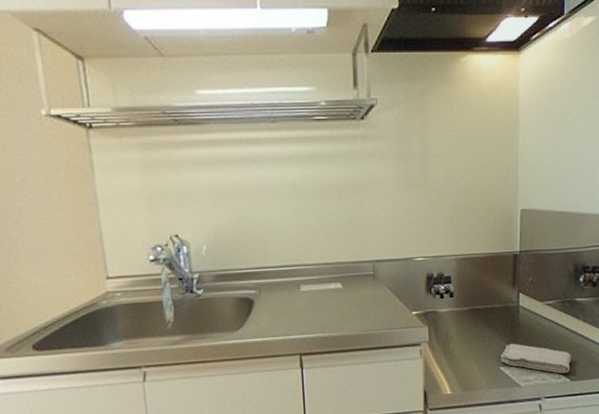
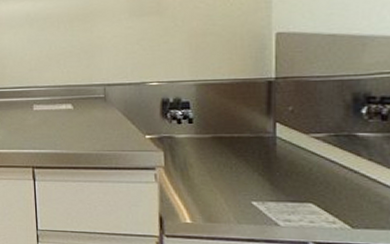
washcloth: present [501,343,571,374] -> none [253,177,351,218]

